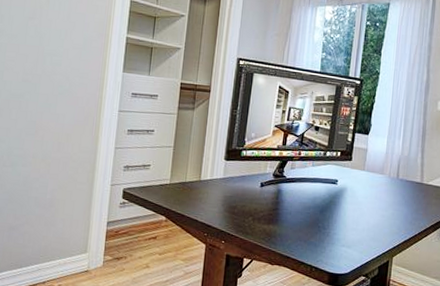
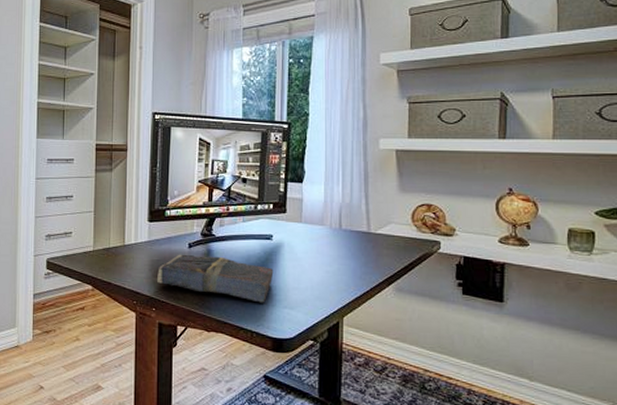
book: none [227,192,336,241] -> present [156,254,274,303]

